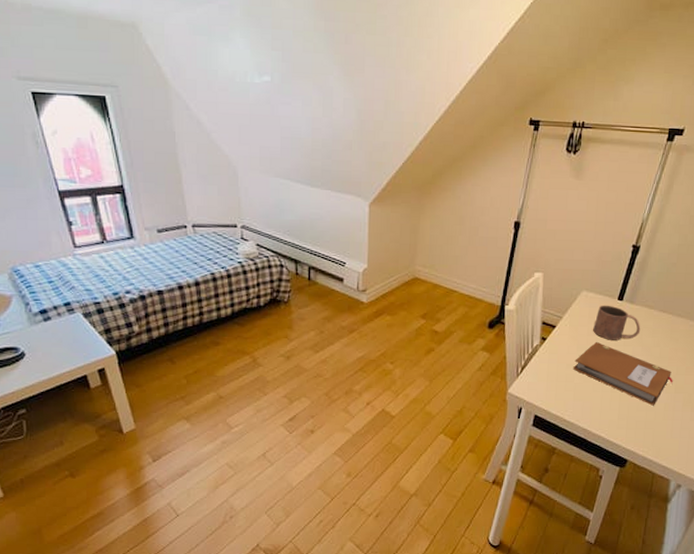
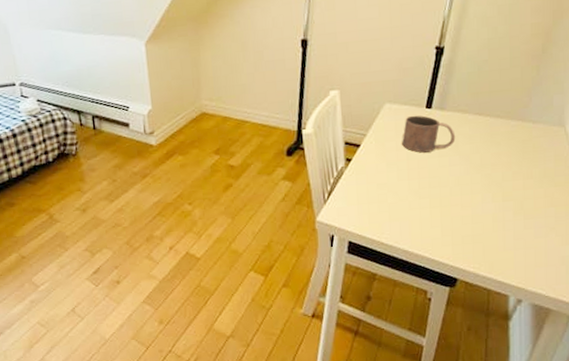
notebook: present [573,342,673,406] -> none [385,156,499,218]

